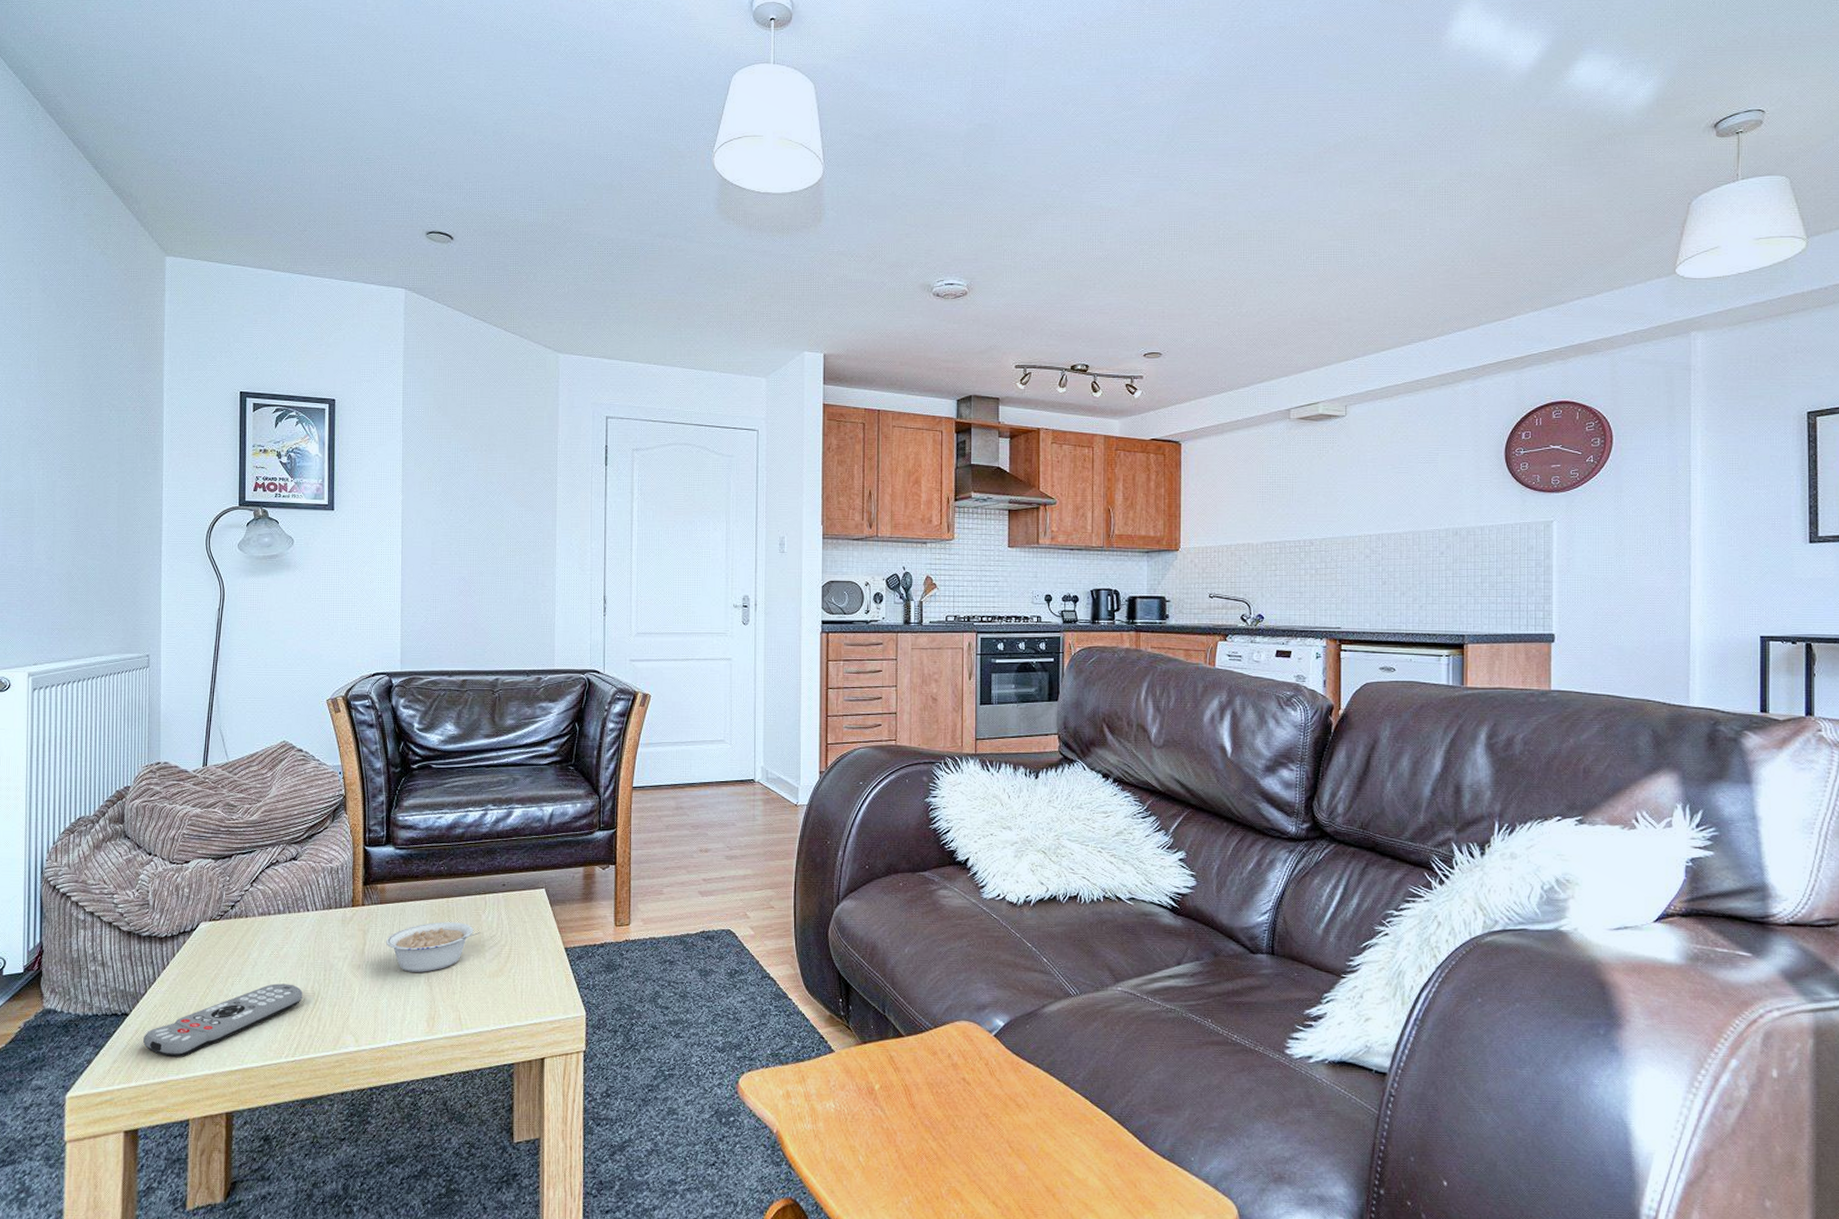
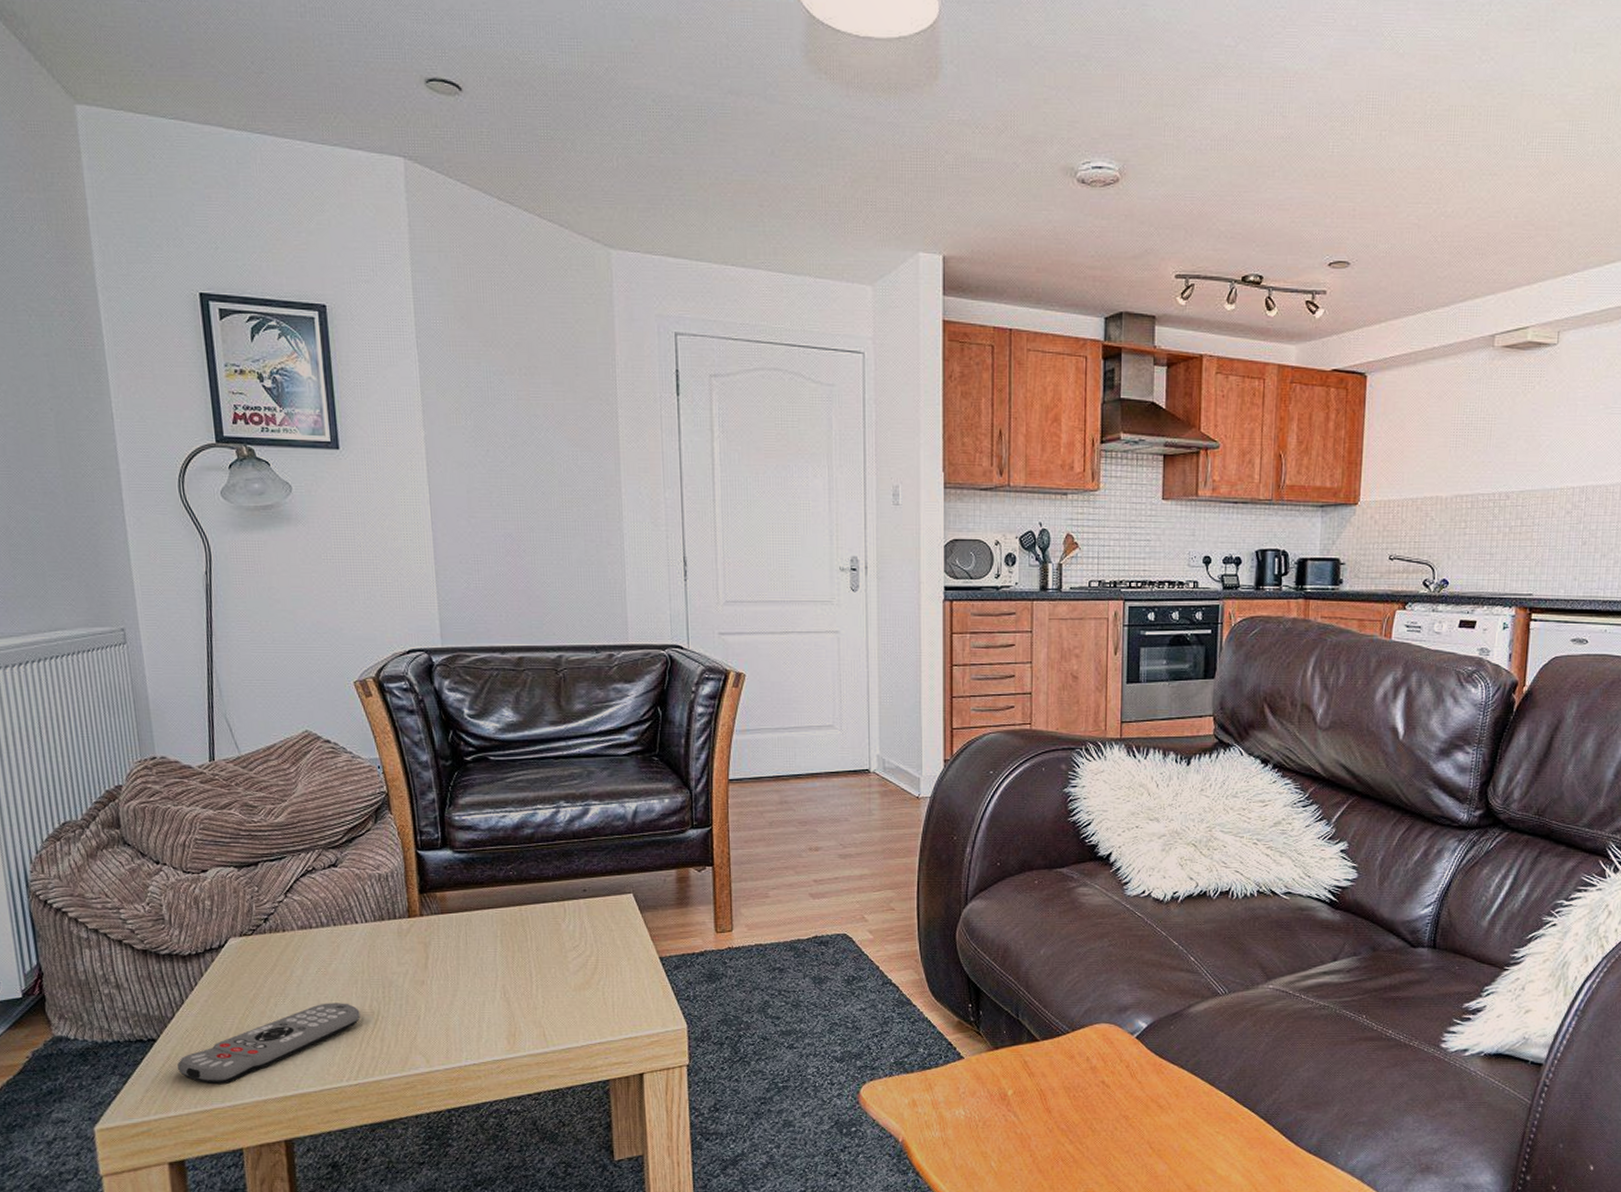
legume: present [386,922,481,972] -> none [452,932,562,987]

